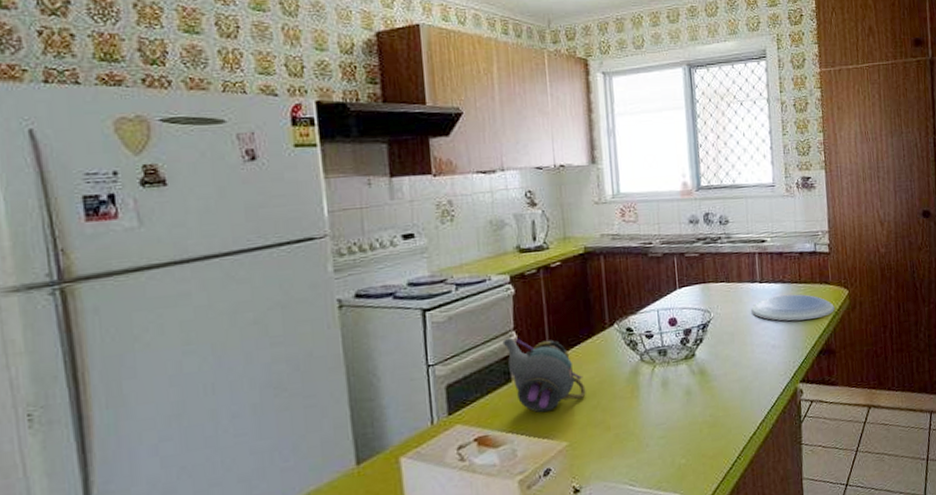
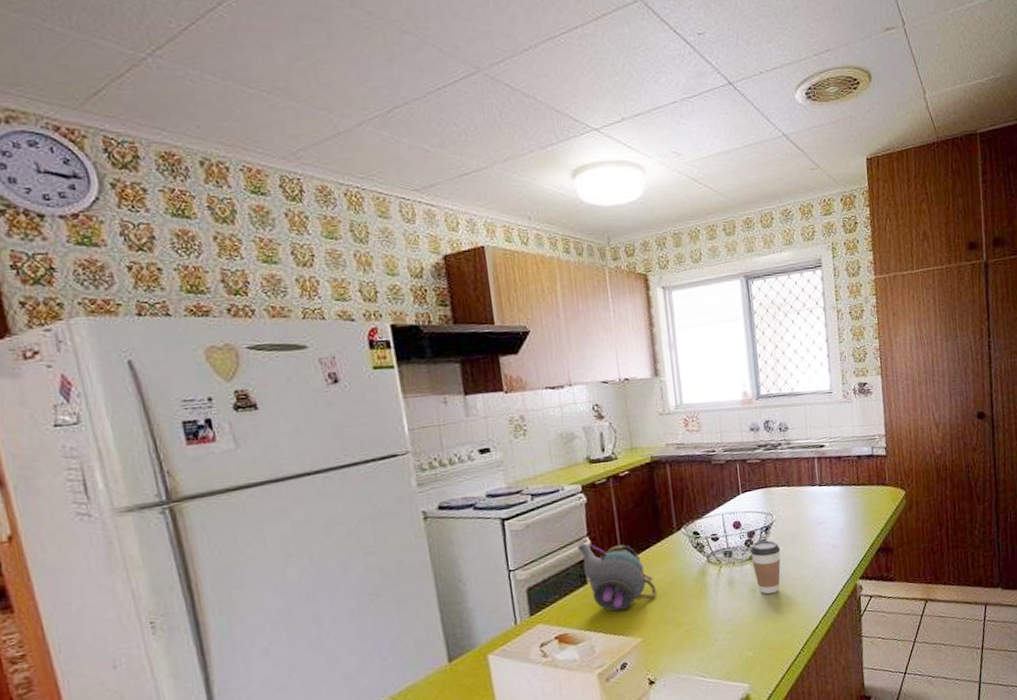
coffee cup: none [686,339,718,397] -> present [750,540,781,595]
plate: present [751,294,835,321] -> none [812,496,892,522]

